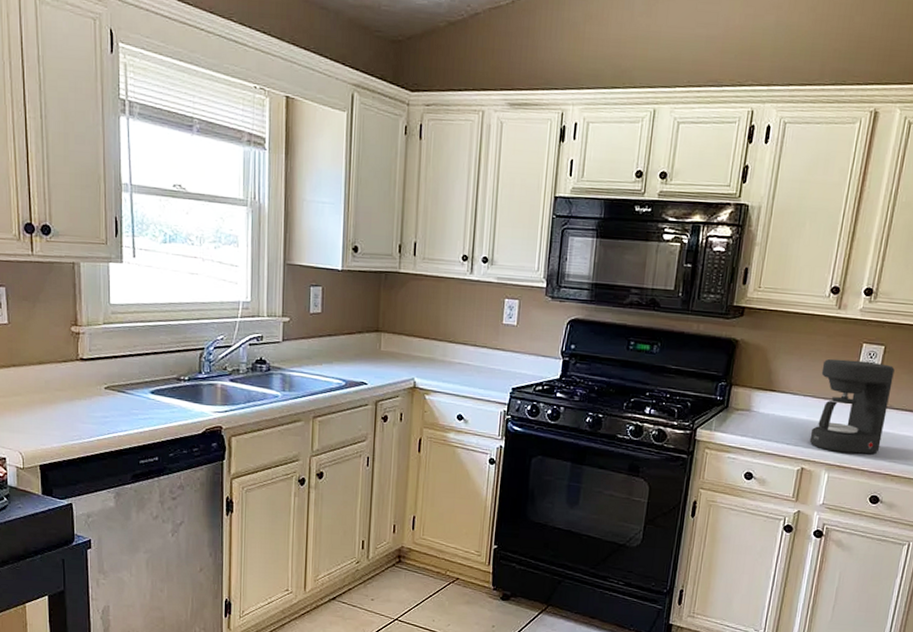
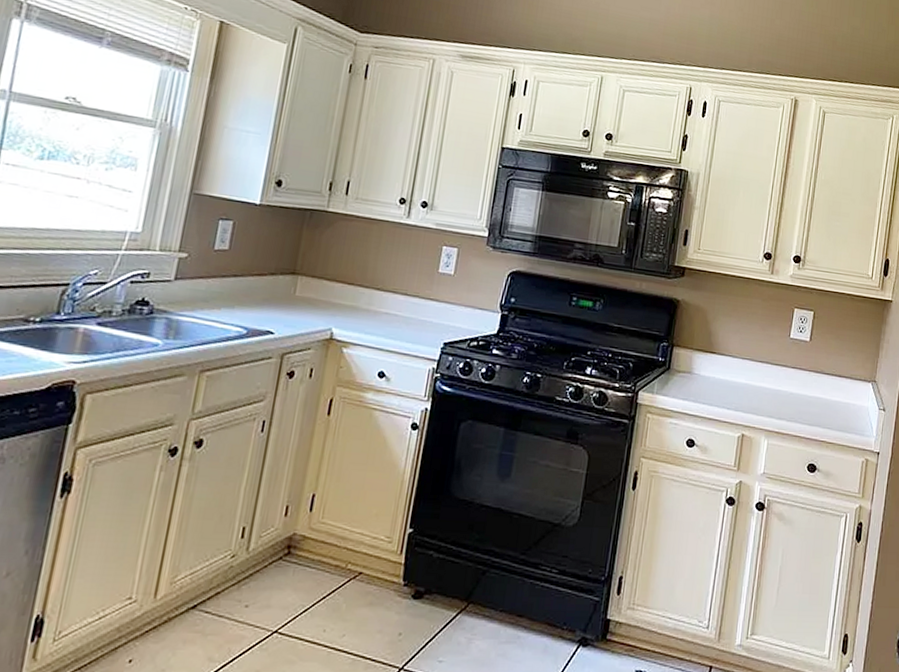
coffee maker: present [809,358,895,454] -> none [749,322,824,420]

